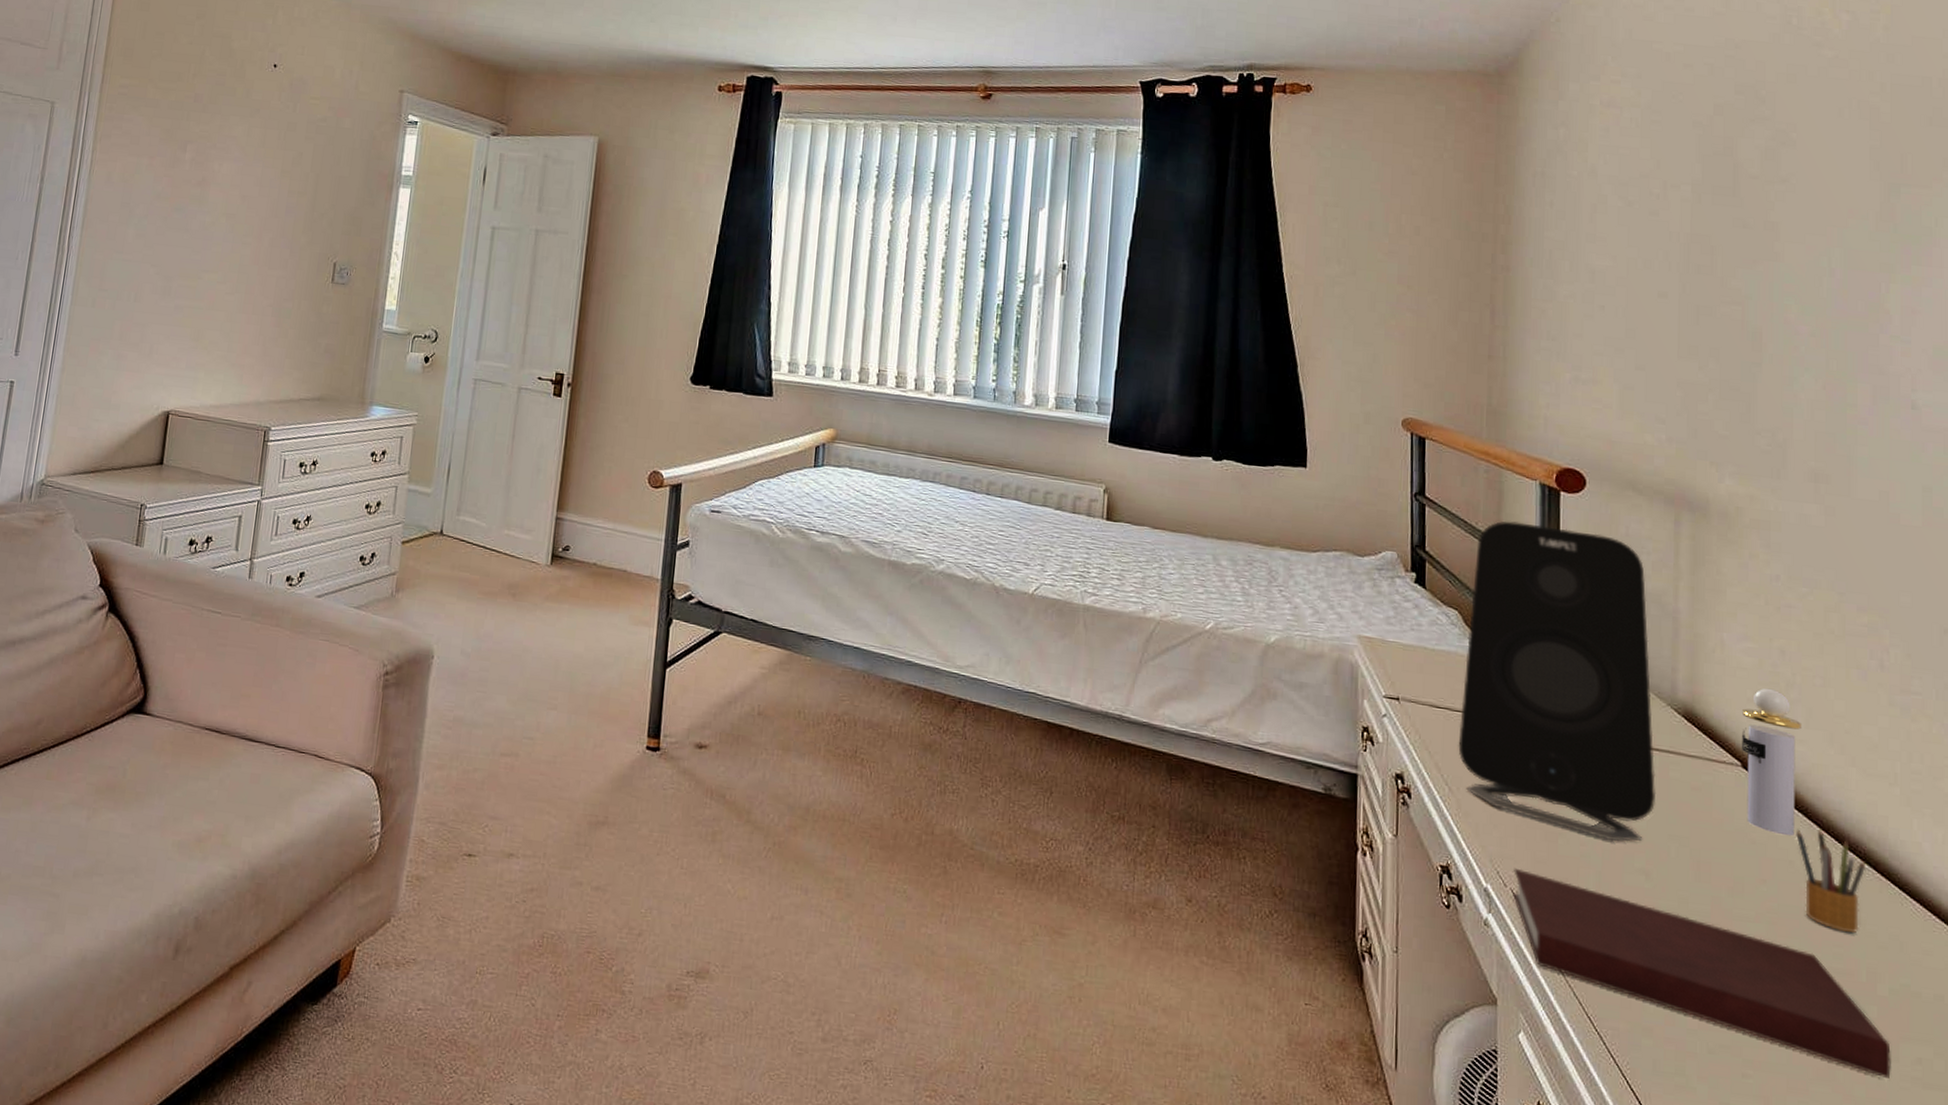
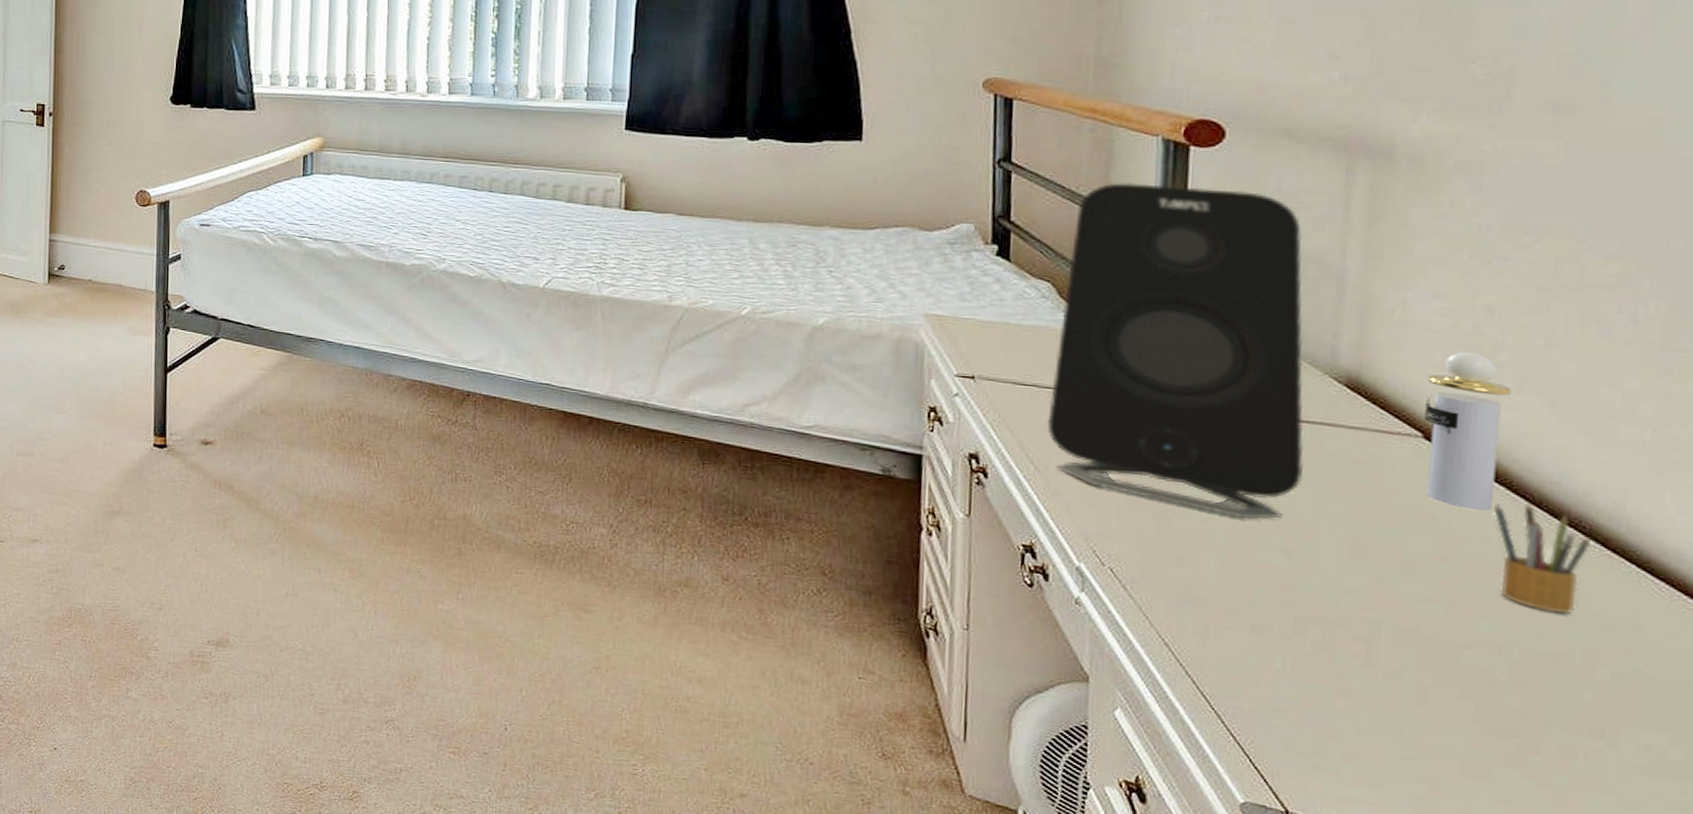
notebook: present [1513,867,1891,1078] -> none [1112,546,1609,765]

